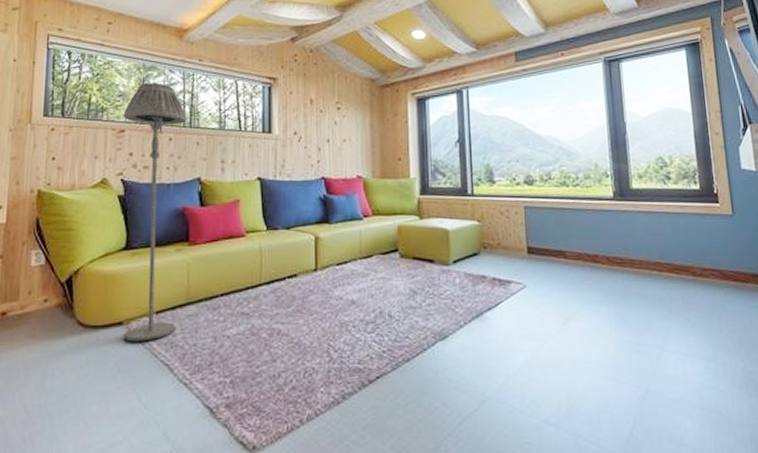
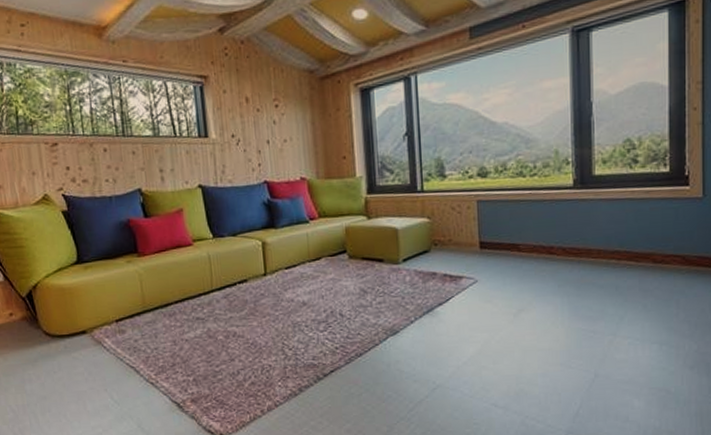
floor lamp: present [123,83,187,342] -> none [53,89,136,348]

